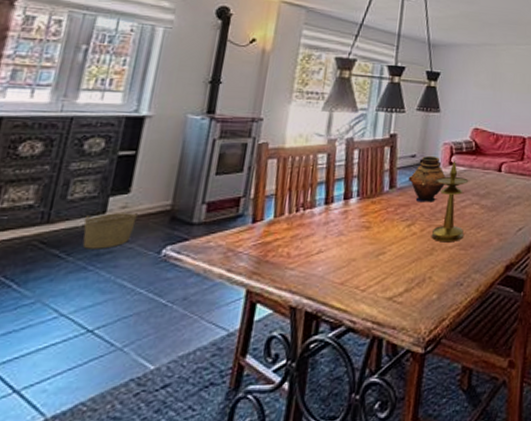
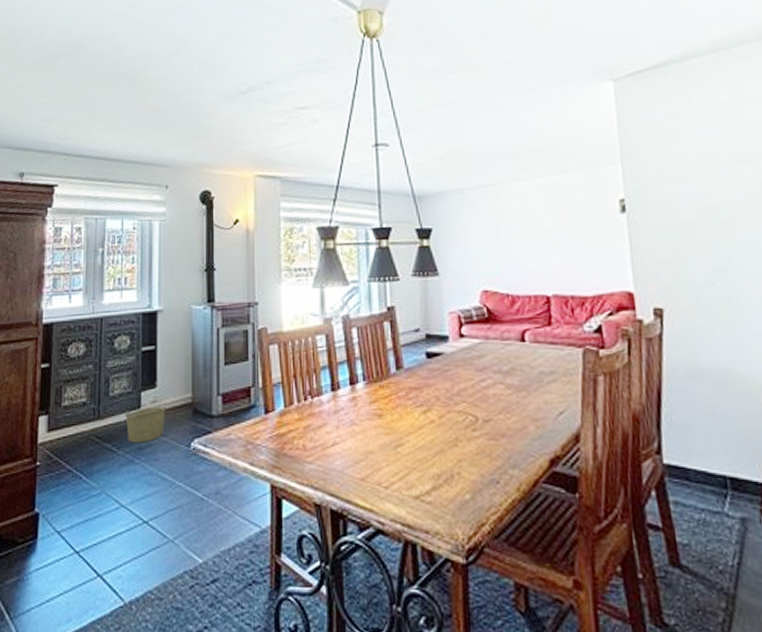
vase: present [408,155,446,203] -> none [415,328,459,384]
candlestick: present [431,160,469,243] -> none [447,331,490,431]

